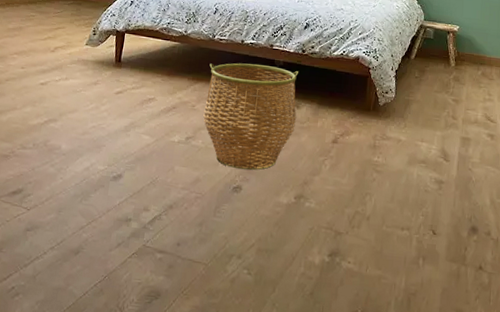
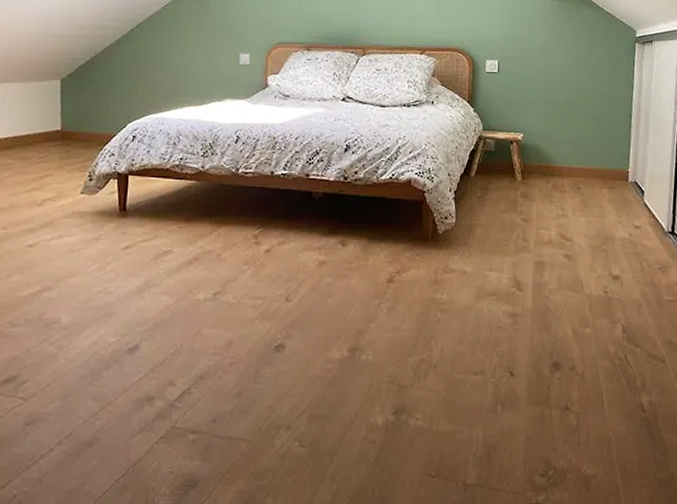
basket: present [203,63,298,170] -> none [232,199,344,324]

